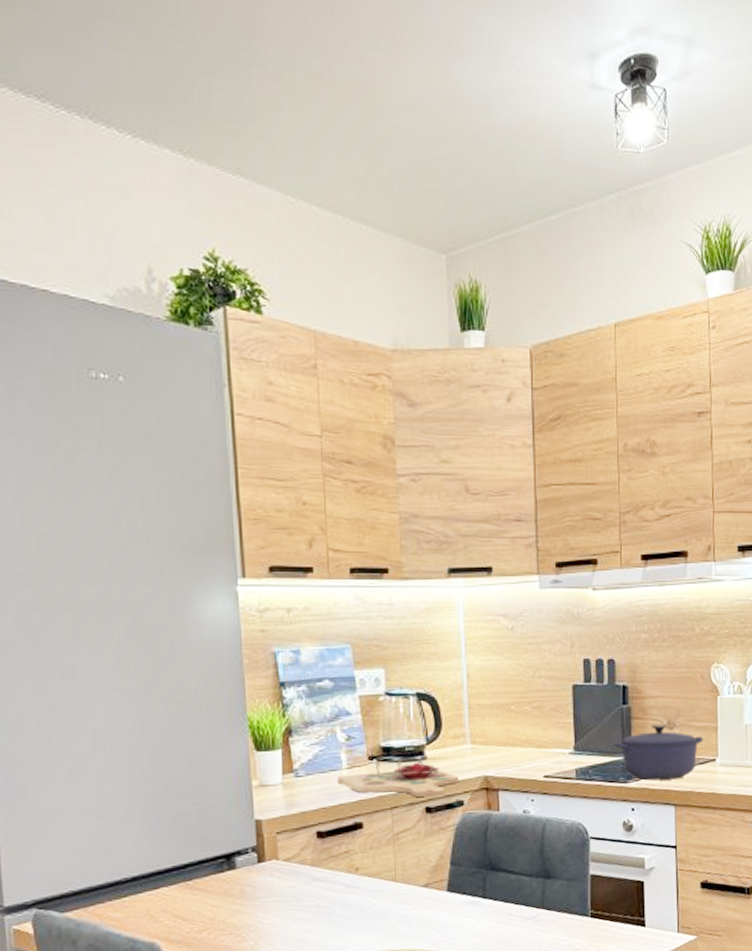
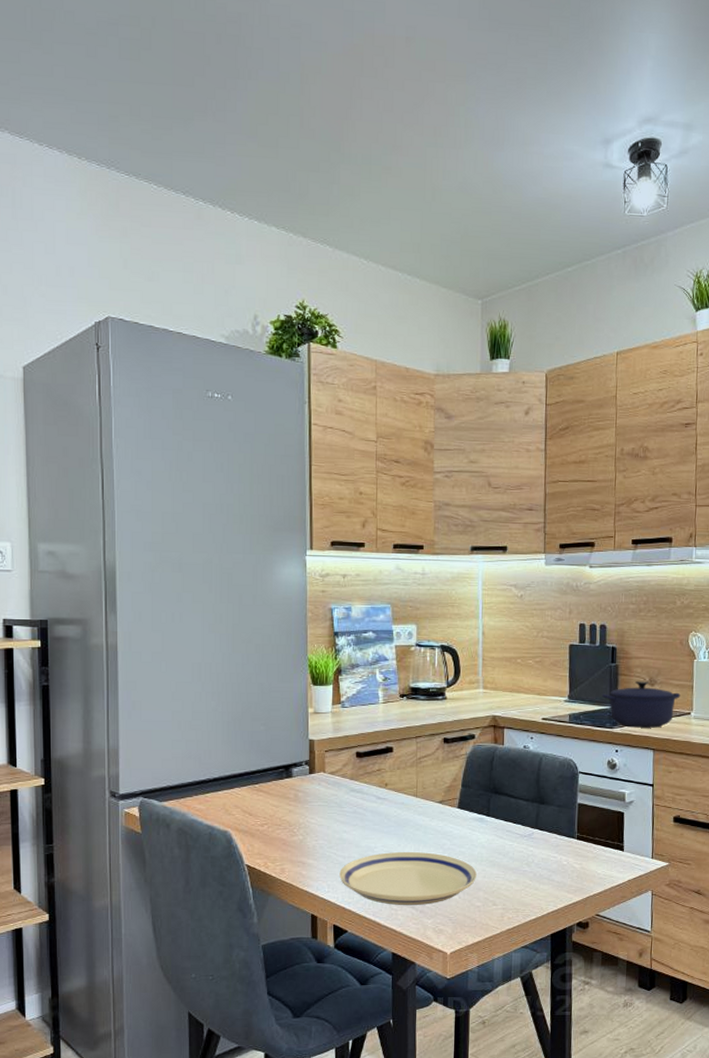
cutting board: present [337,759,459,798] -> none [374,698,472,730]

